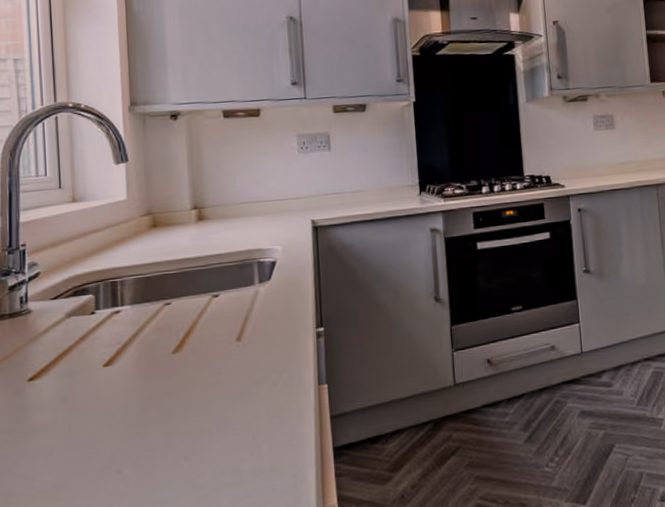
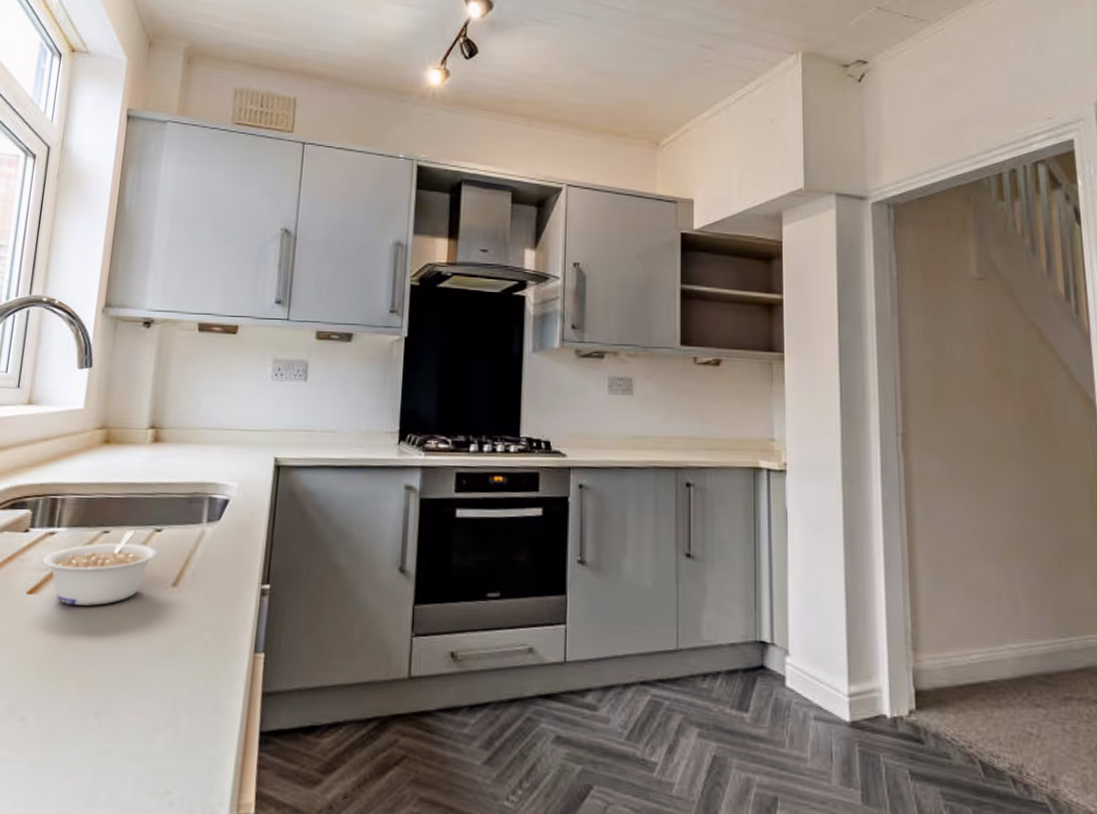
legume: none [112,299,219,371] -> present [42,530,158,606]

